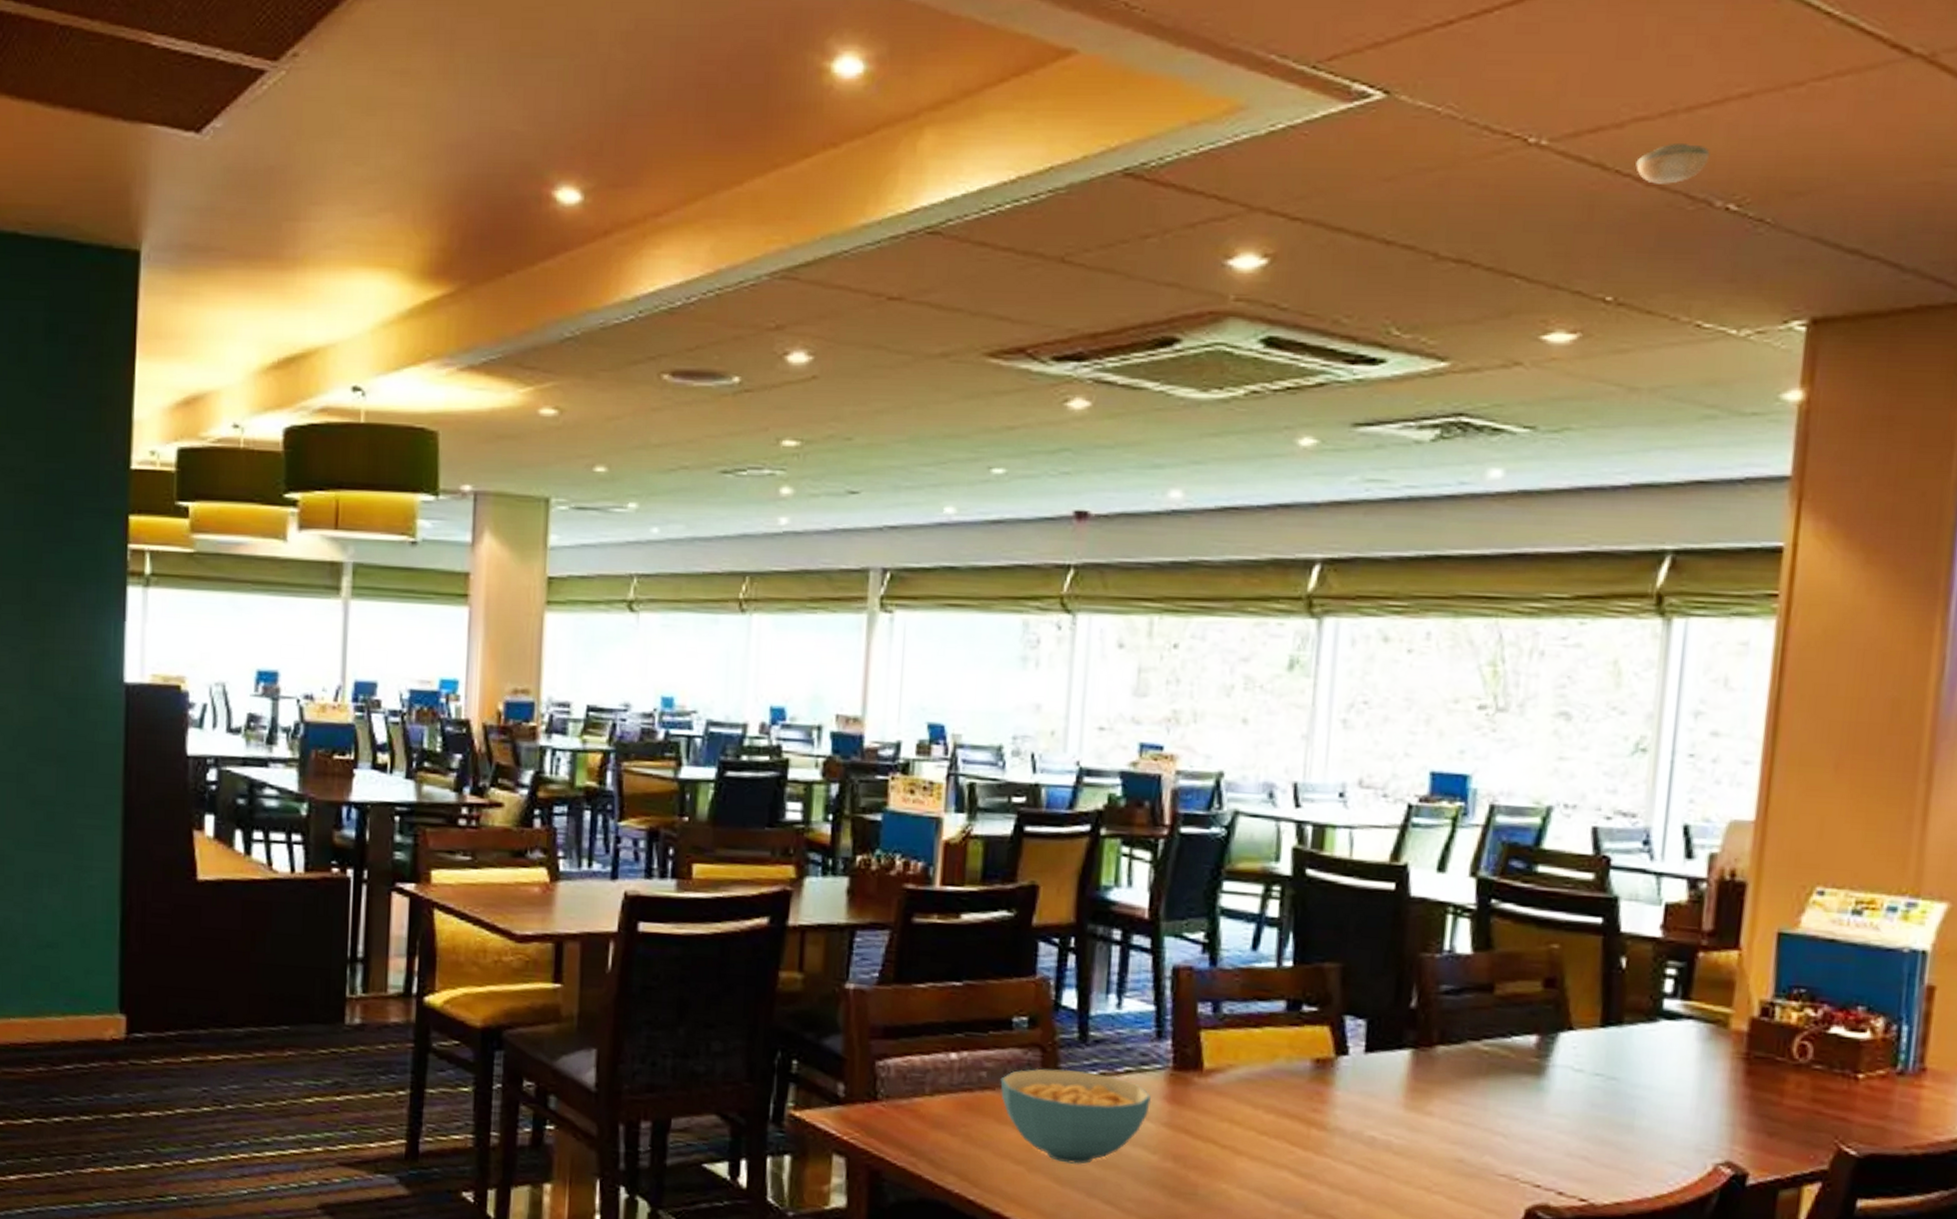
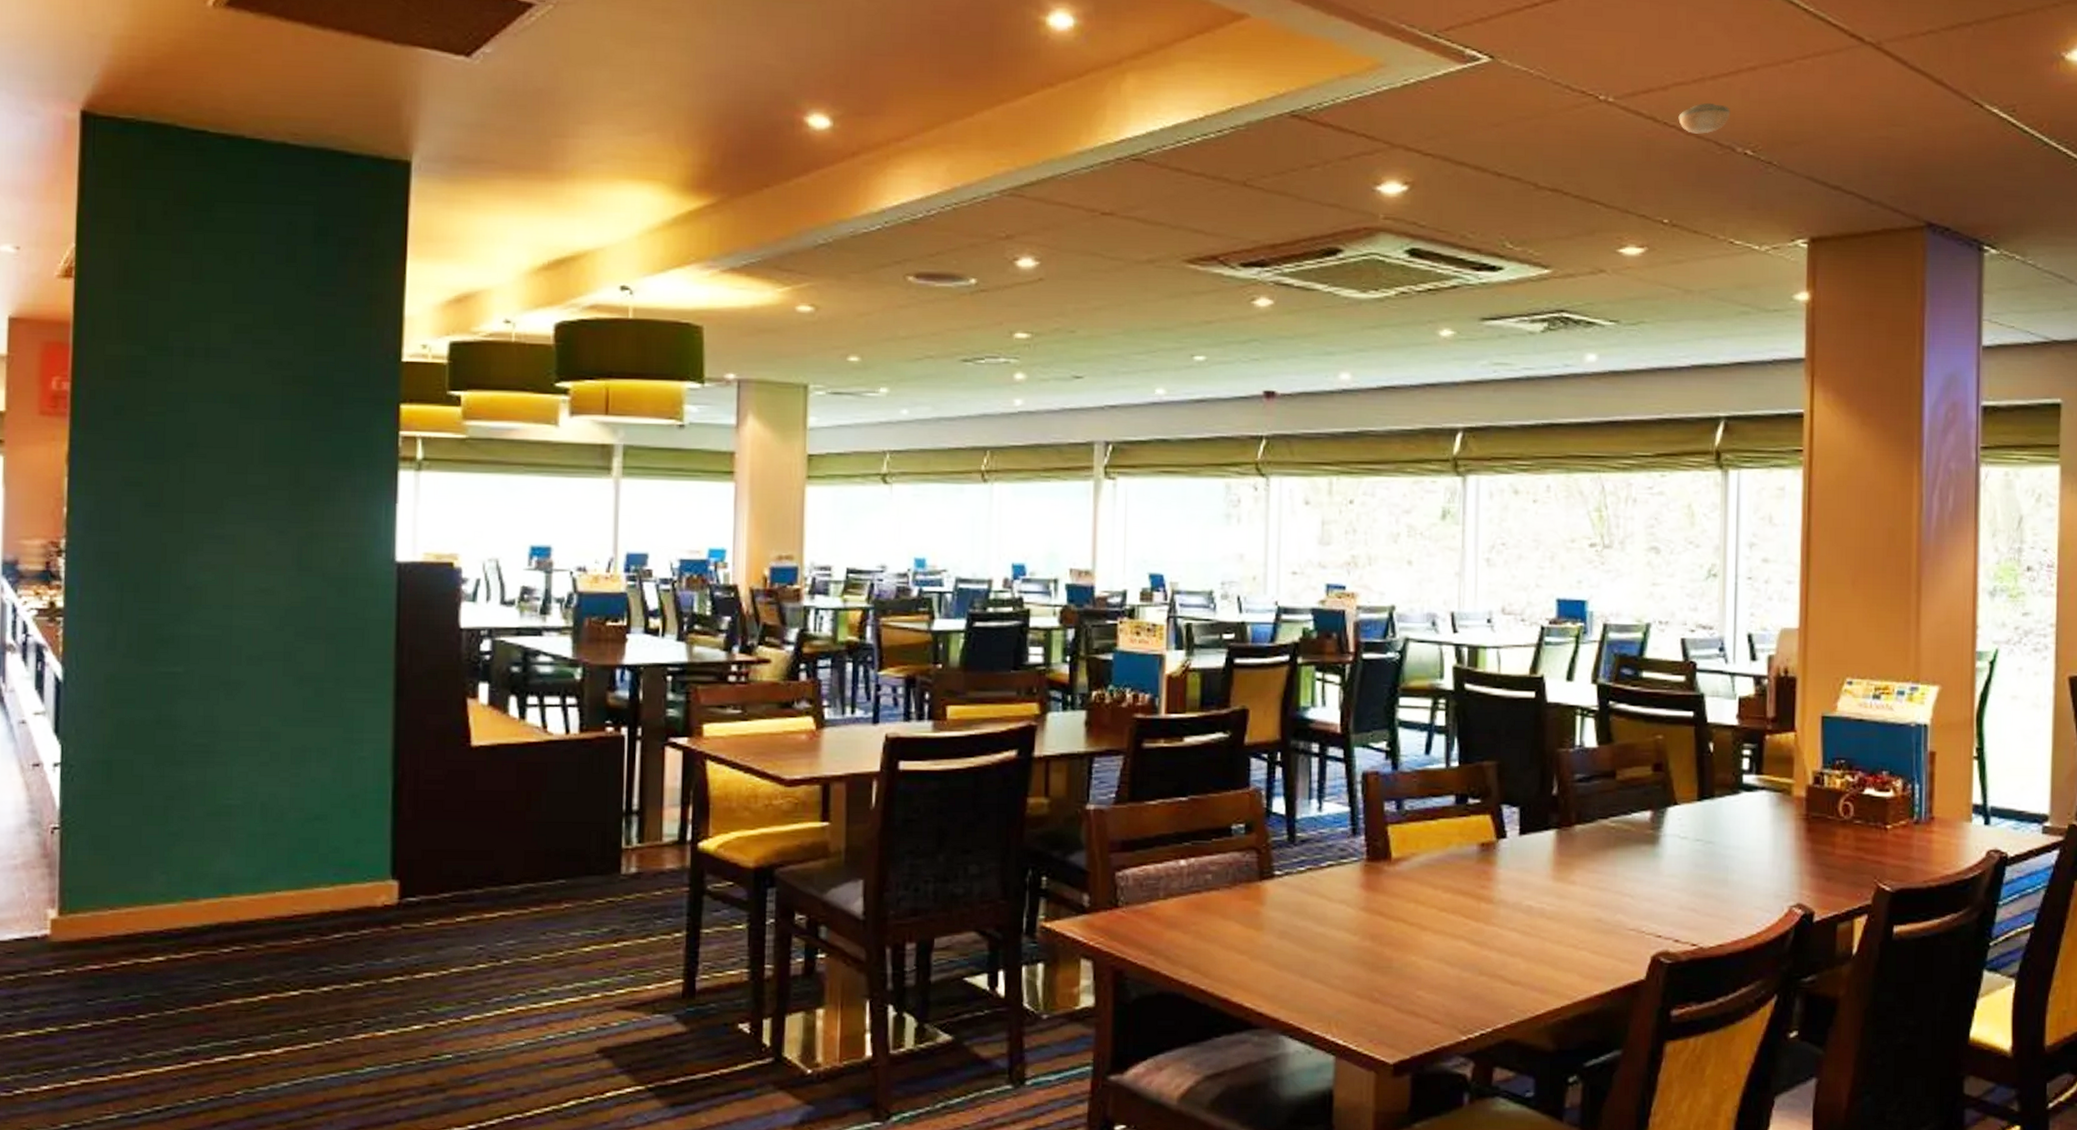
cereal bowl: present [1000,1068,1152,1164] -> none [1223,867,1351,950]

